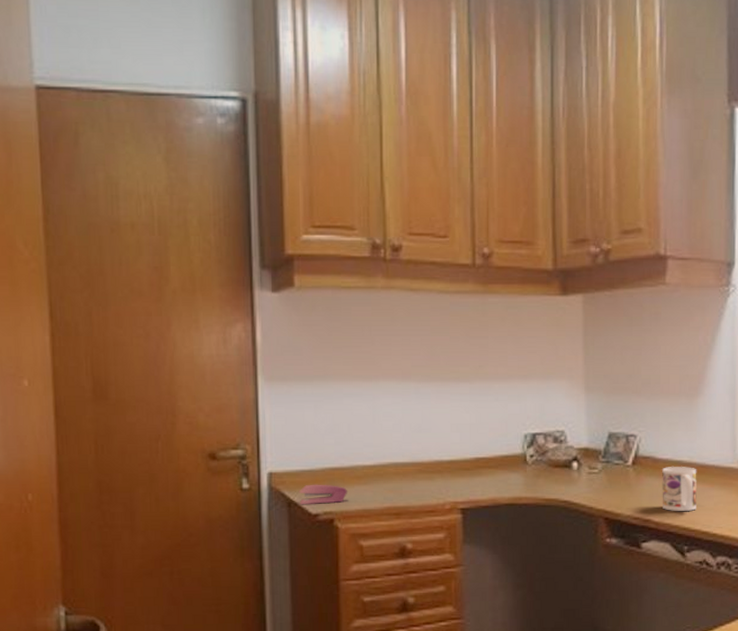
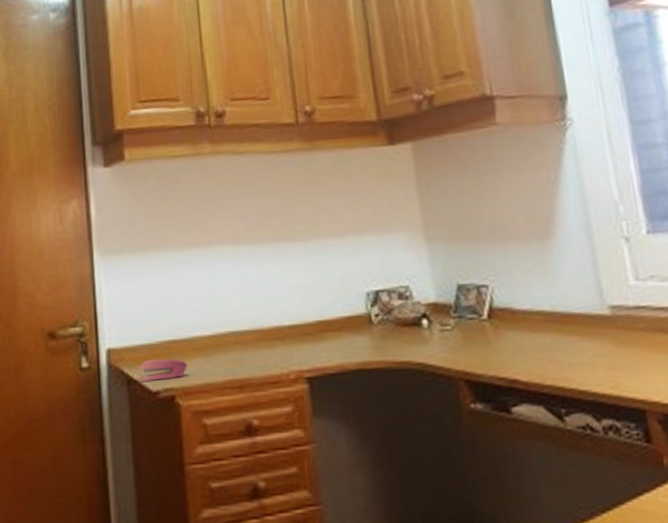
mug: present [662,467,697,511] -> none [522,317,568,369]

